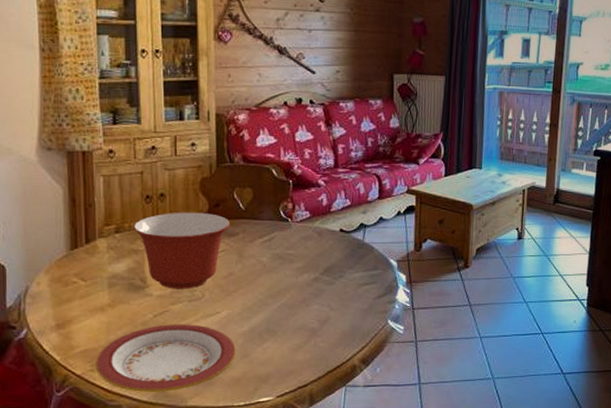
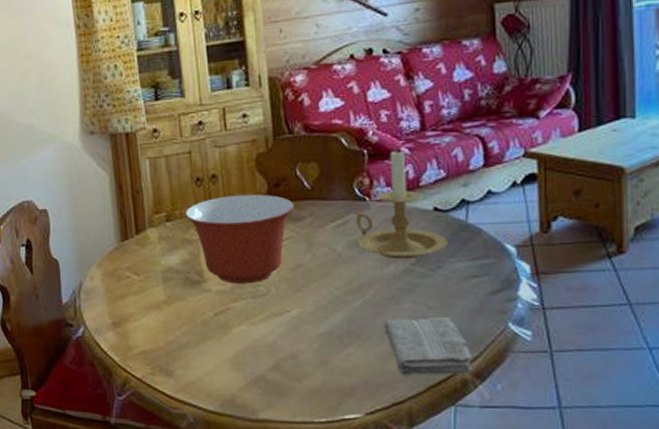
plate: present [95,324,236,392] -> none [155,324,312,401]
candle holder: none [278,180,348,270] -> present [354,147,448,260]
washcloth: none [296,315,361,364] -> present [384,316,473,376]

